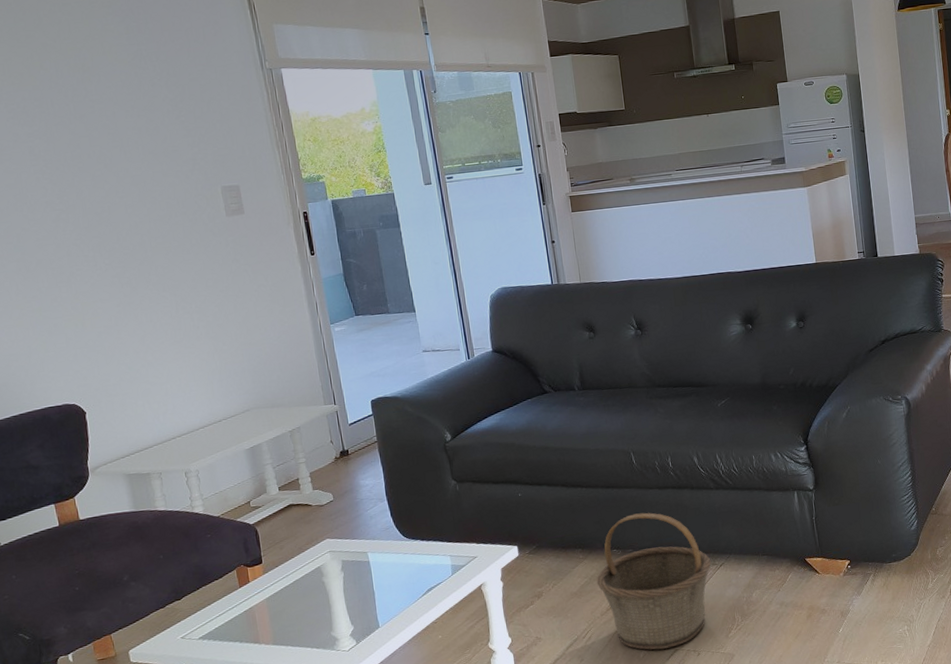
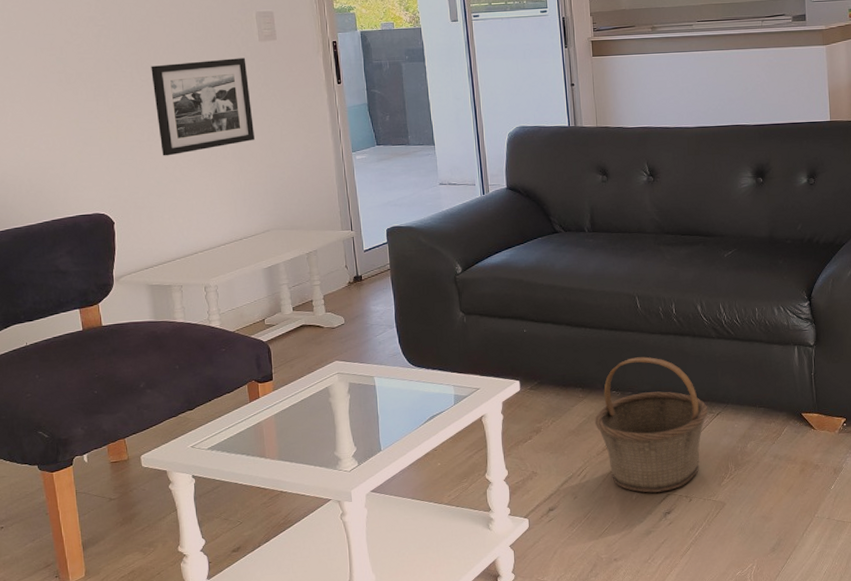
picture frame: none [114,234,228,341] -> present [151,58,255,156]

